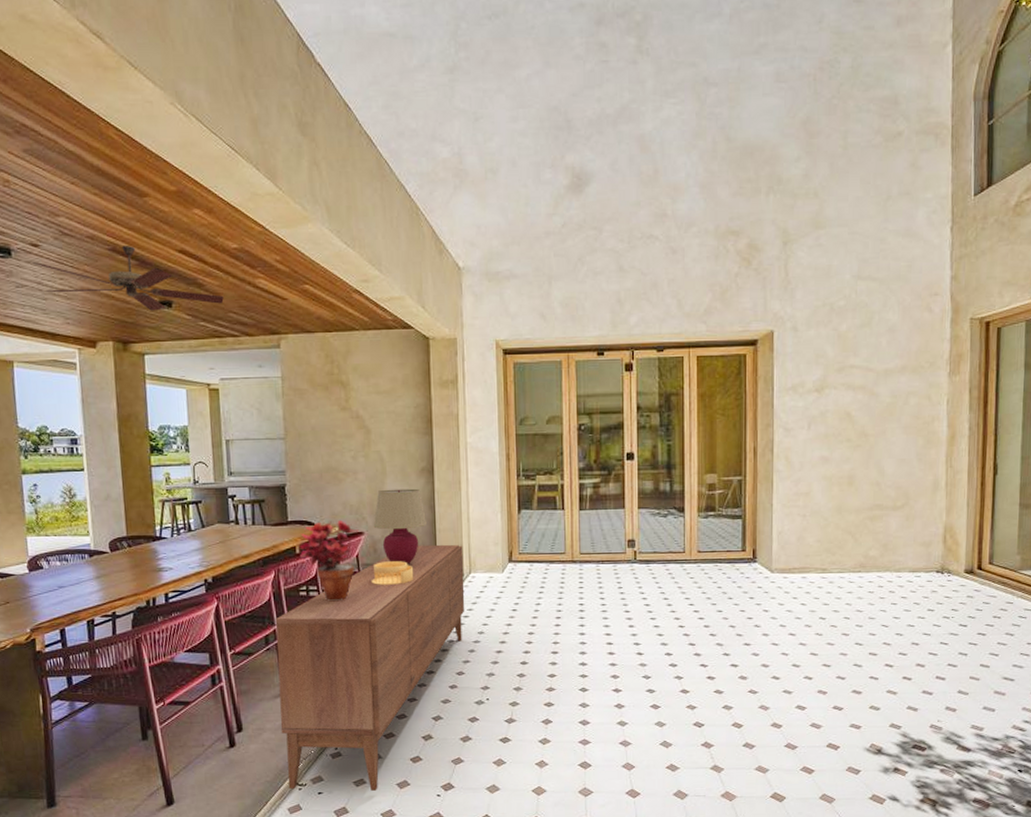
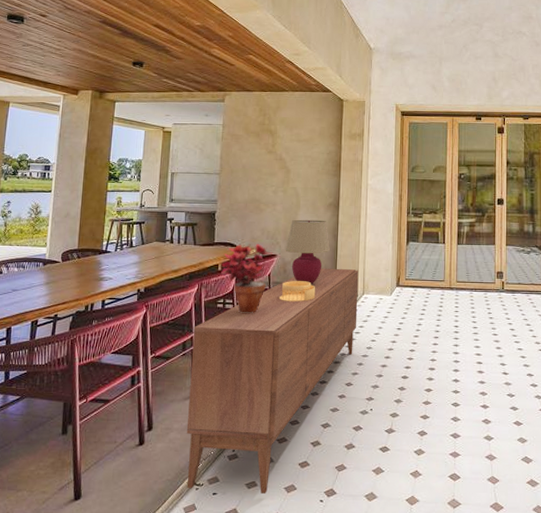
ceiling fan: present [33,244,224,311] -> none [39,18,185,69]

